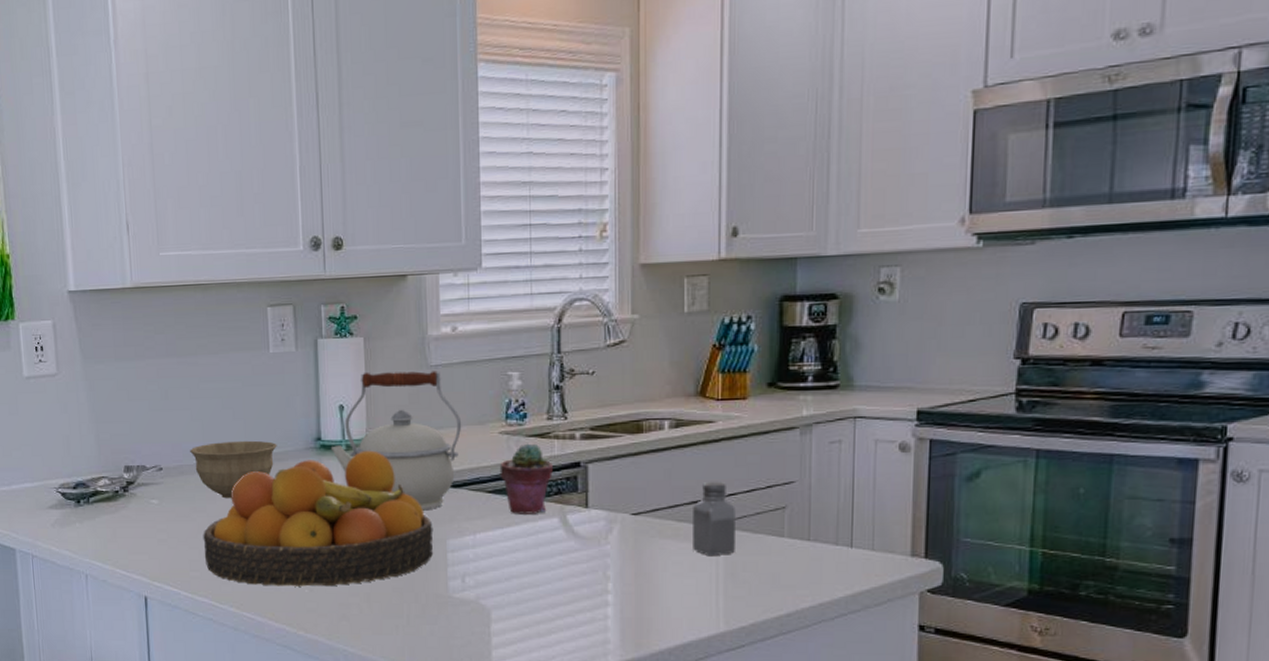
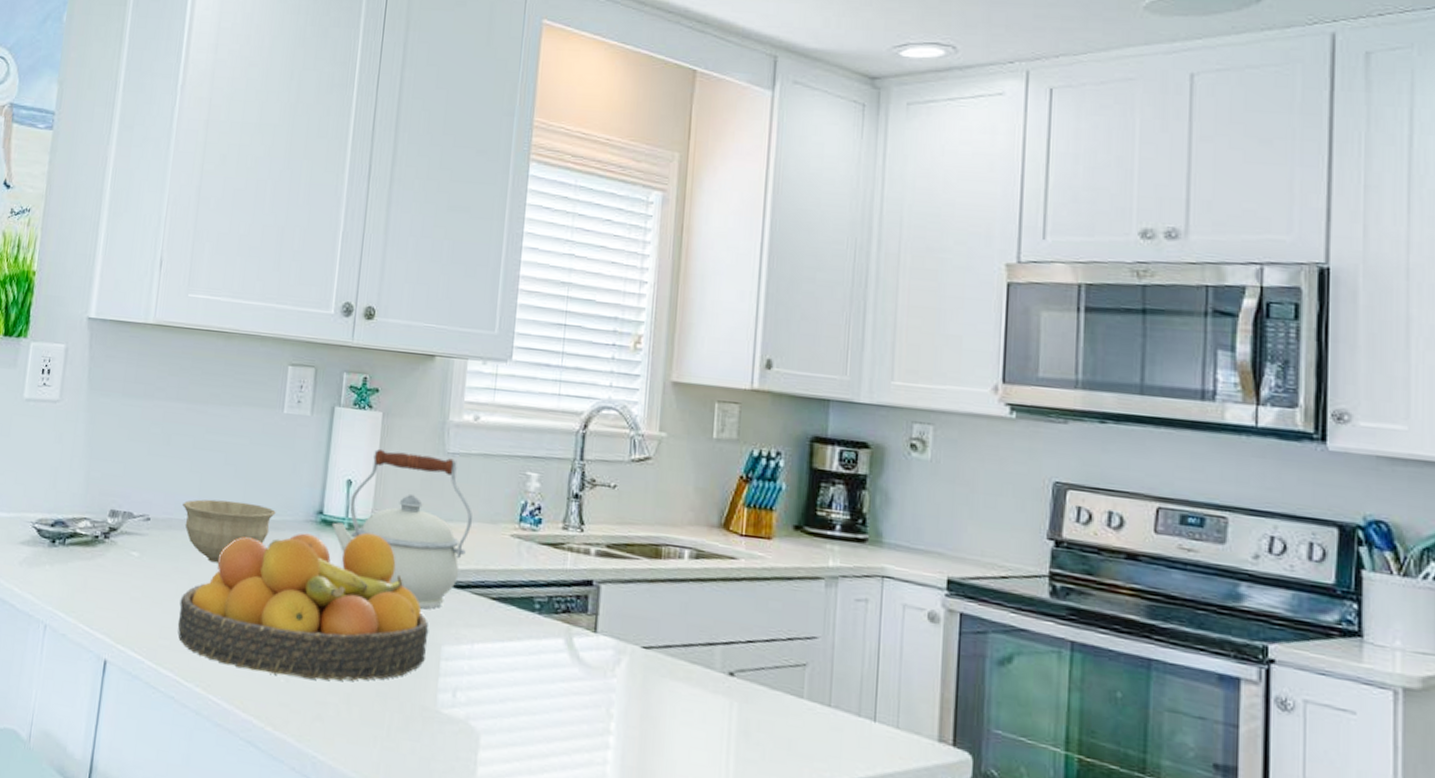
potted succulent: present [499,443,554,514] -> none [506,551,565,631]
saltshaker: present [693,481,735,557] -> none [705,623,753,709]

